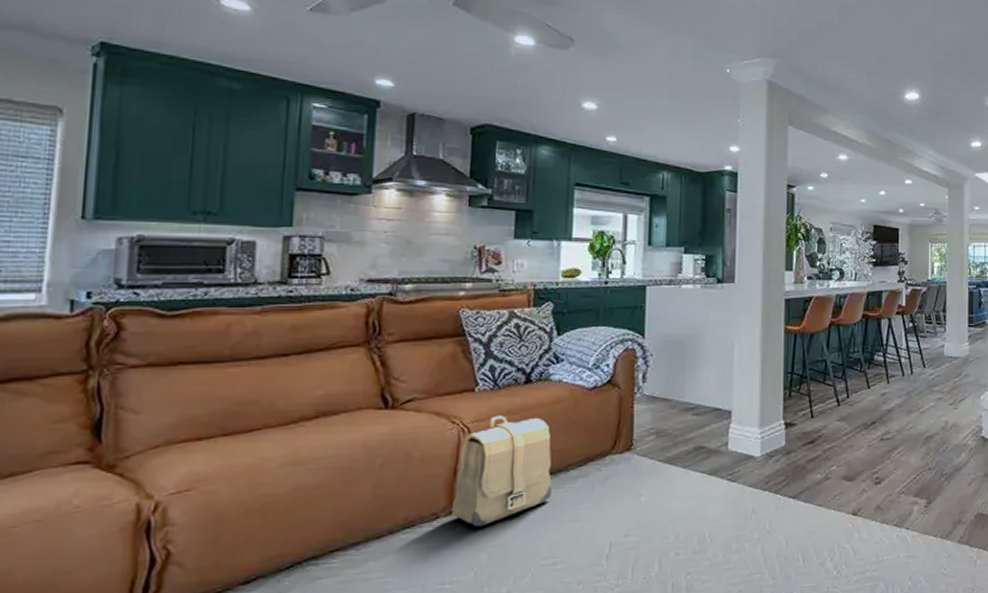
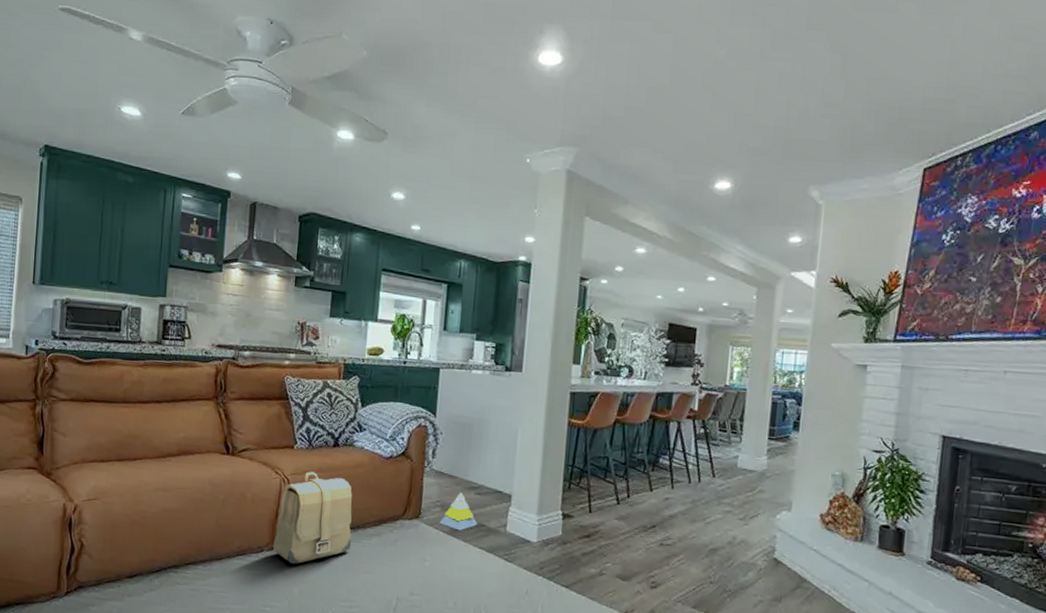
stacking toy: none [655,416,697,457] -> present [440,493,478,531]

